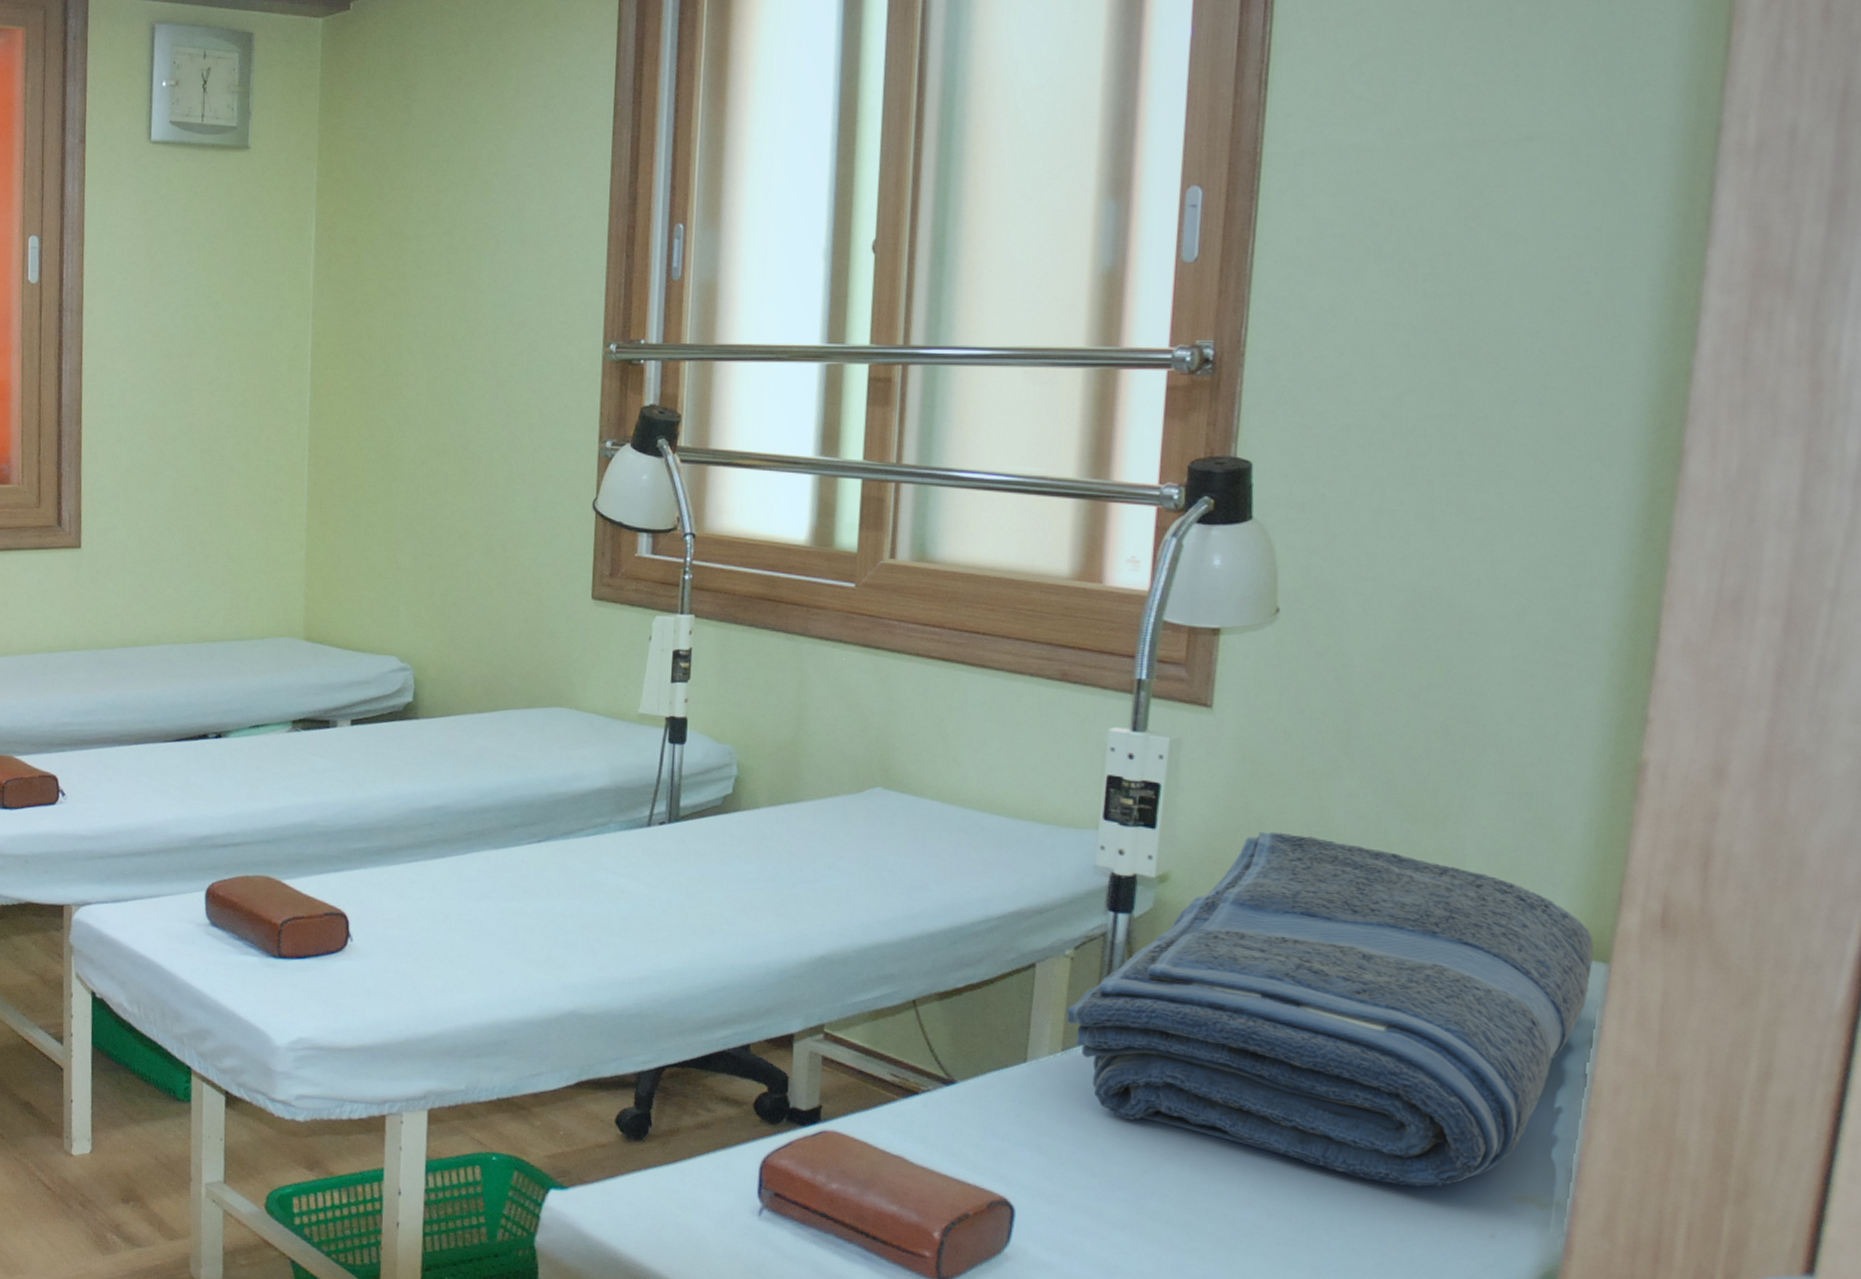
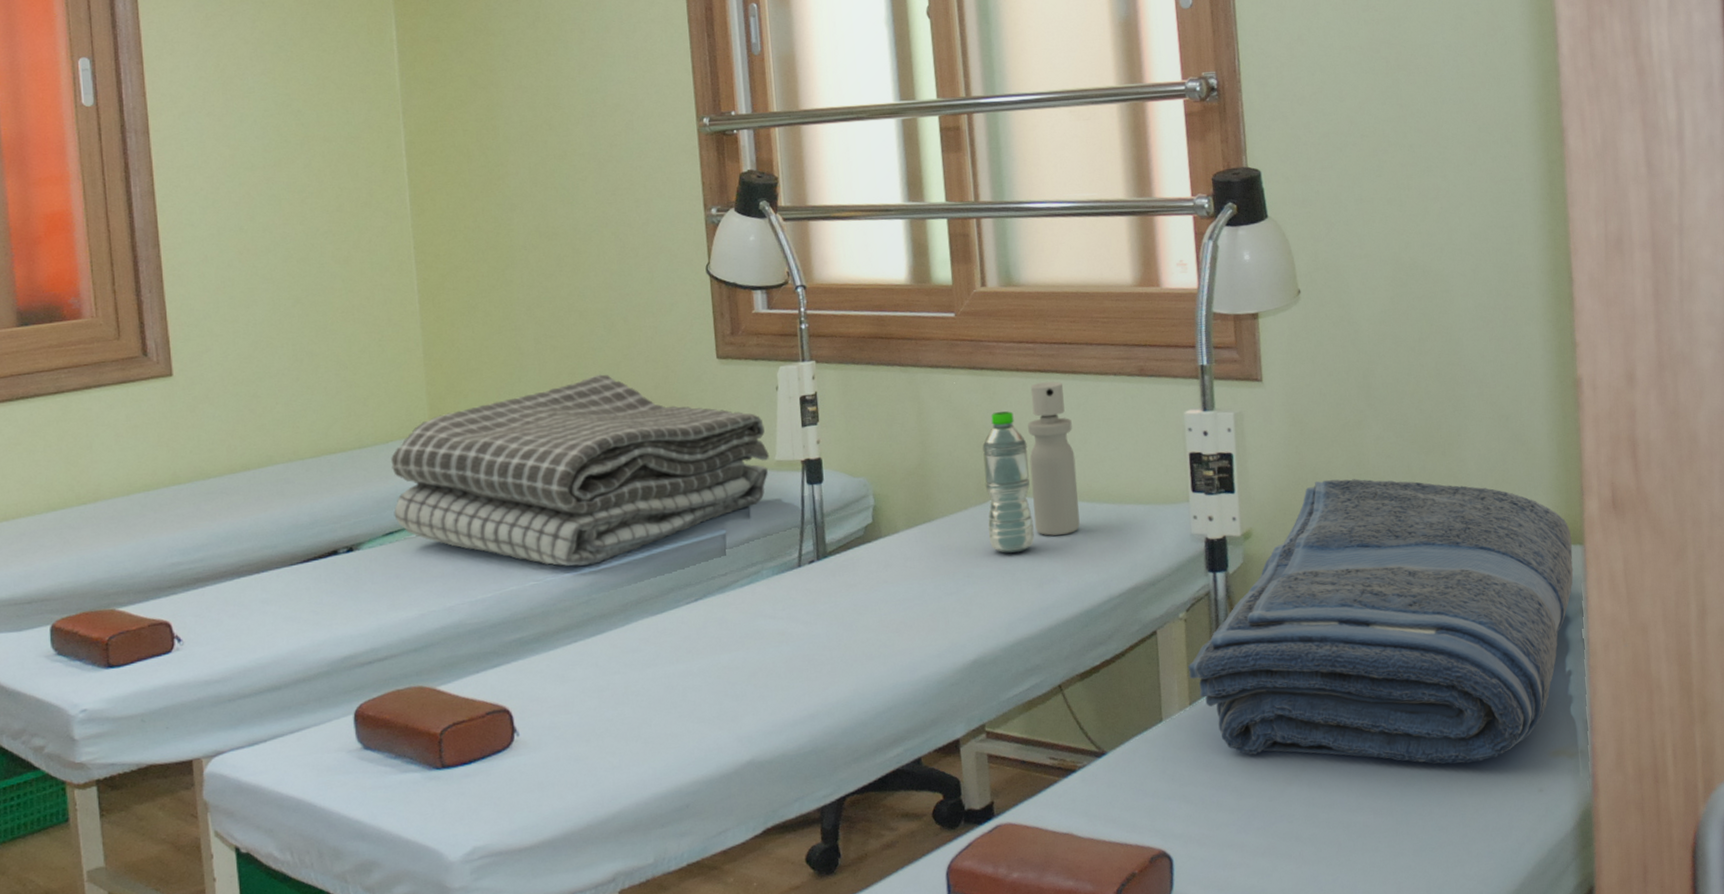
towel: none [261,599,633,788] -> present [391,374,769,566]
water bottle: none [858,697,917,851] -> present [982,411,1034,553]
spray bottle: none [911,672,972,841] -> present [1027,381,1080,536]

